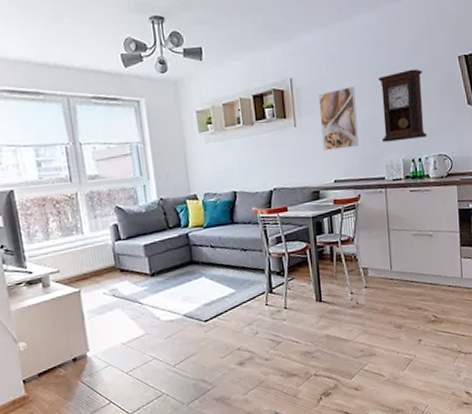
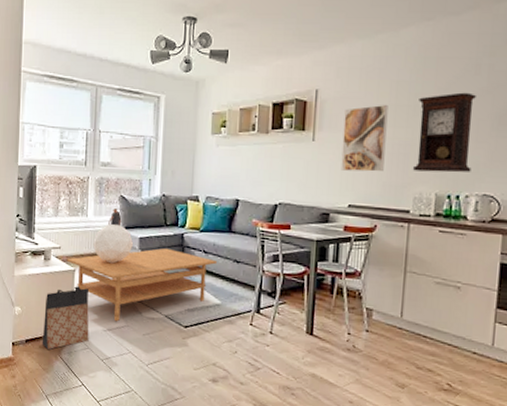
bag: none [52,306,109,377] -> present [42,286,89,349]
coffee table: none [68,250,225,333] -> present [66,248,217,322]
decorative sphere: none [94,220,139,277] -> present [93,208,134,264]

